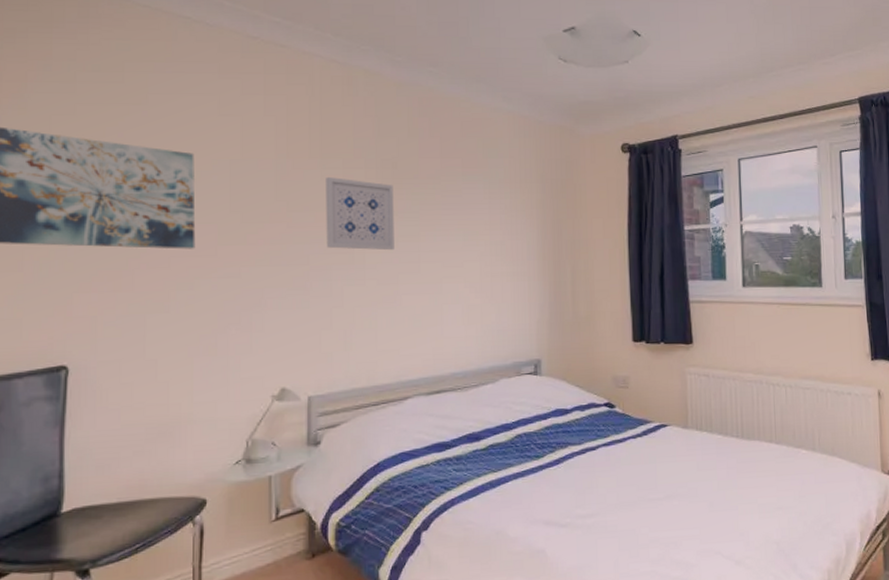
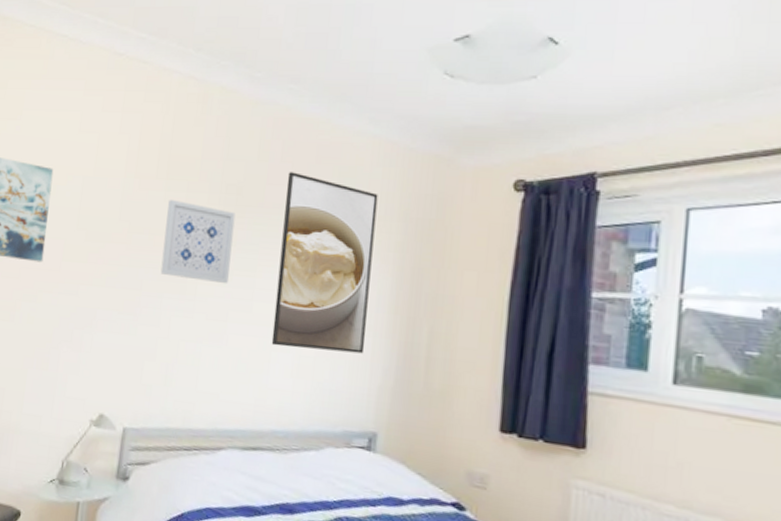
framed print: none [437,146,522,300] -> present [271,172,378,354]

